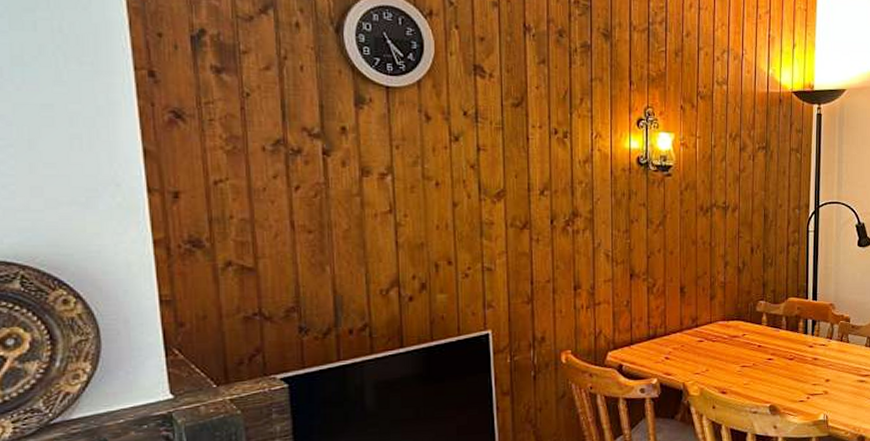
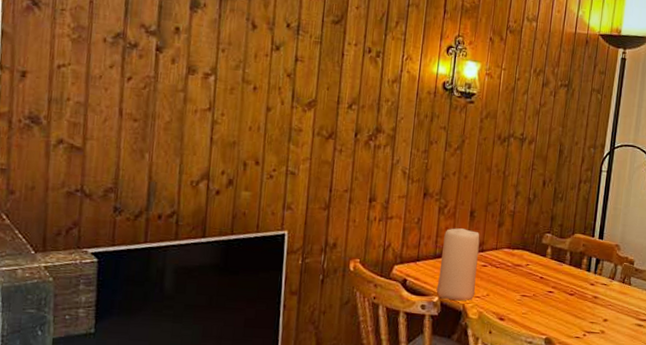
candle: none [654,306,694,381] -> present [436,228,480,301]

